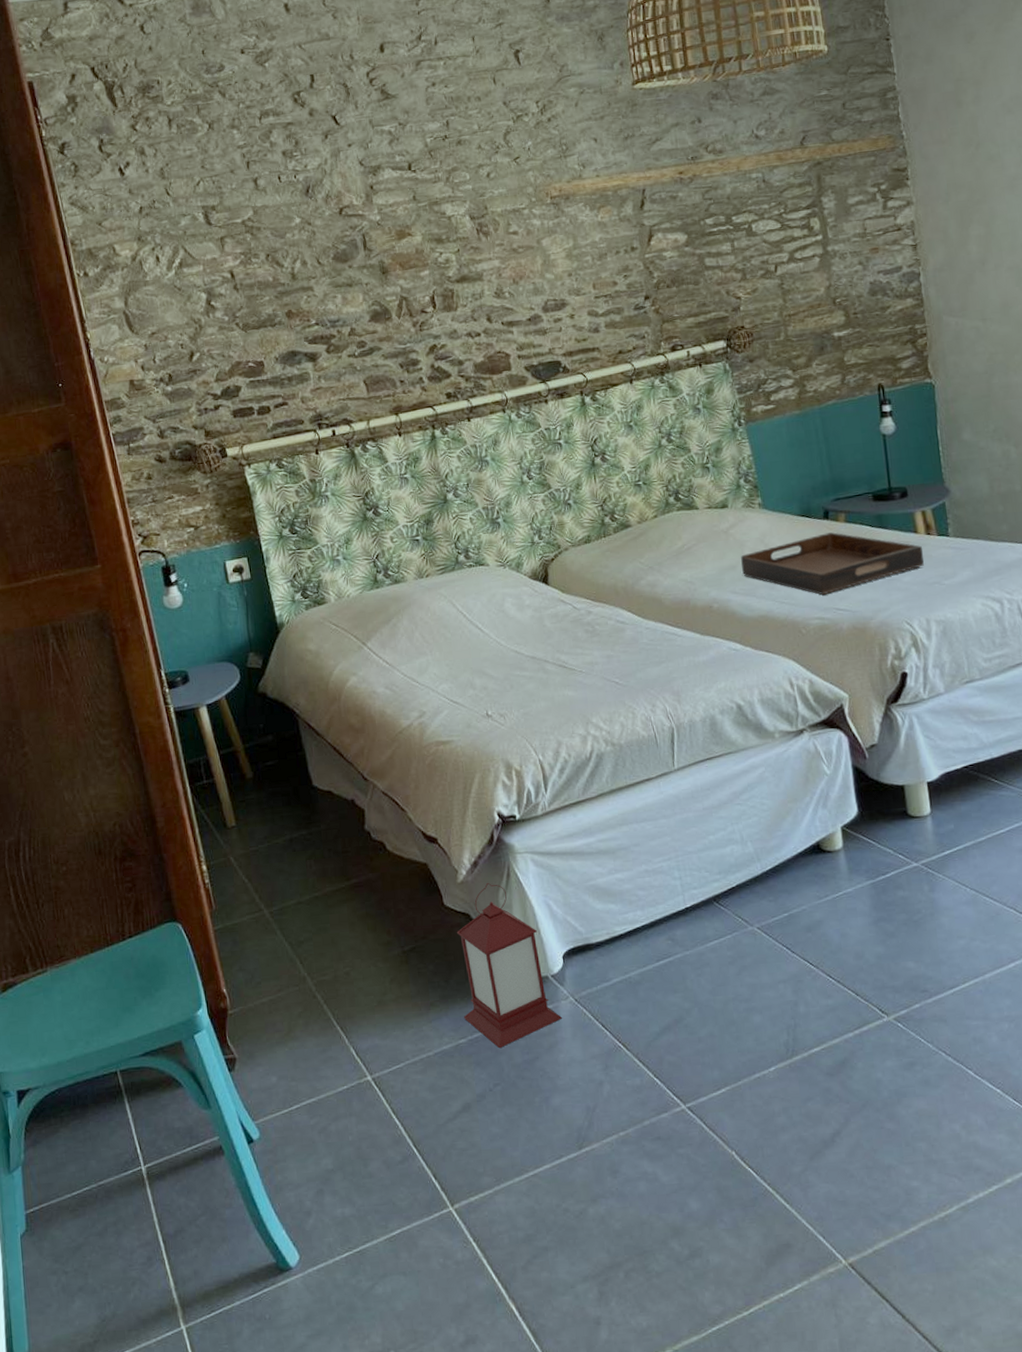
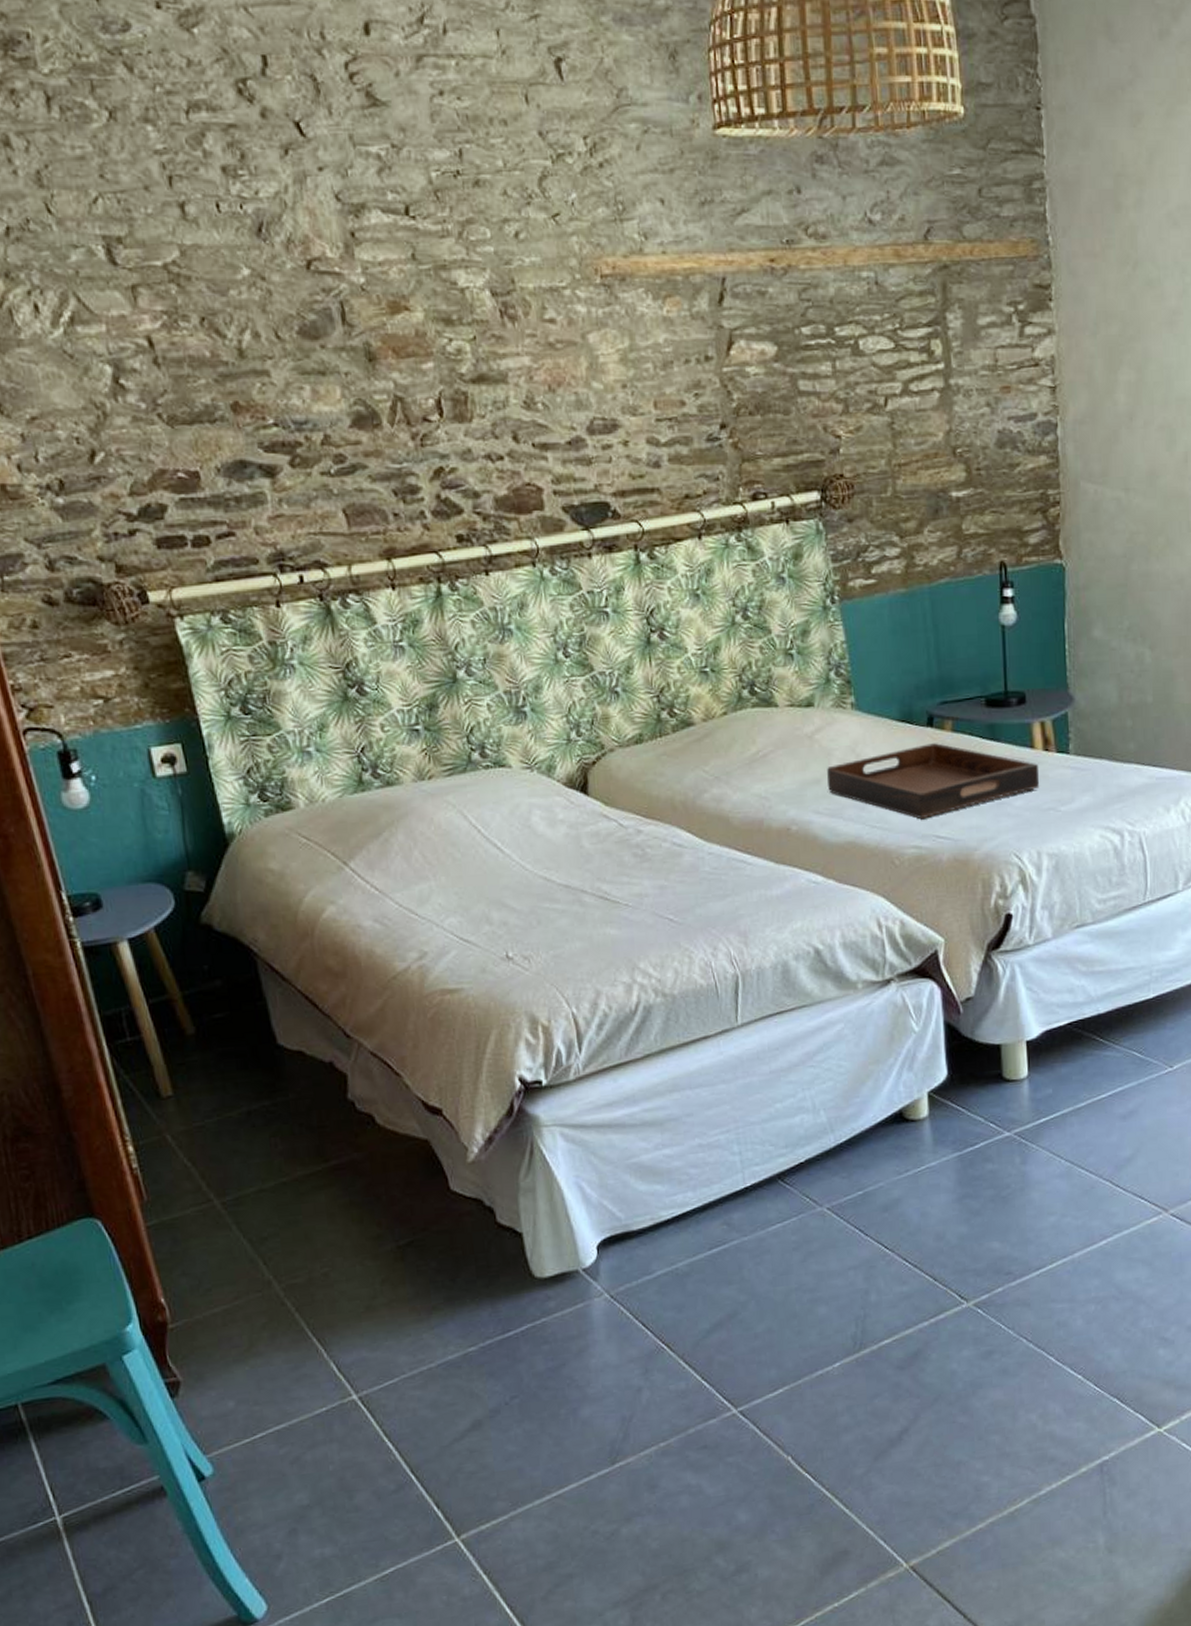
lantern: present [456,883,562,1049] -> none [465,1162,594,1356]

